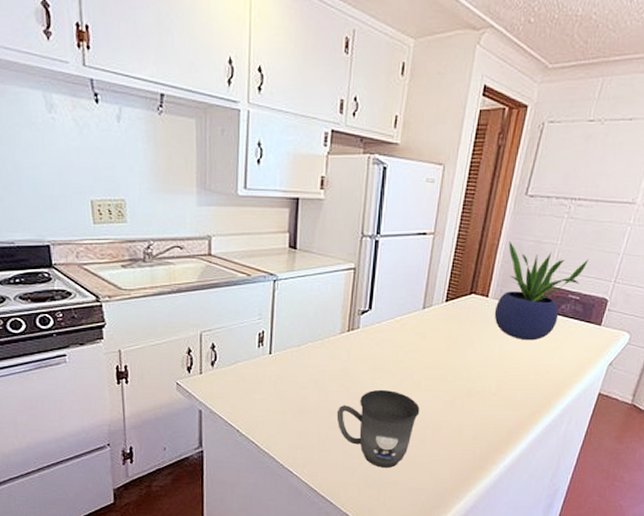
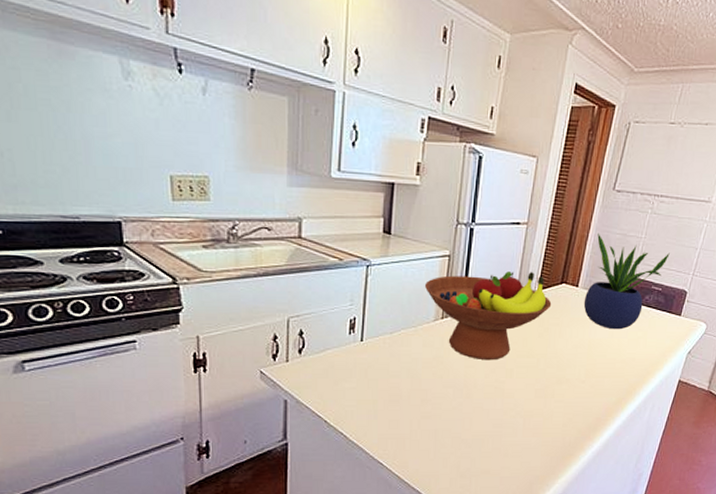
fruit bowl: none [330,283,460,373] -> present [424,271,552,361]
mug: present [336,390,420,468] -> none [429,378,512,457]

